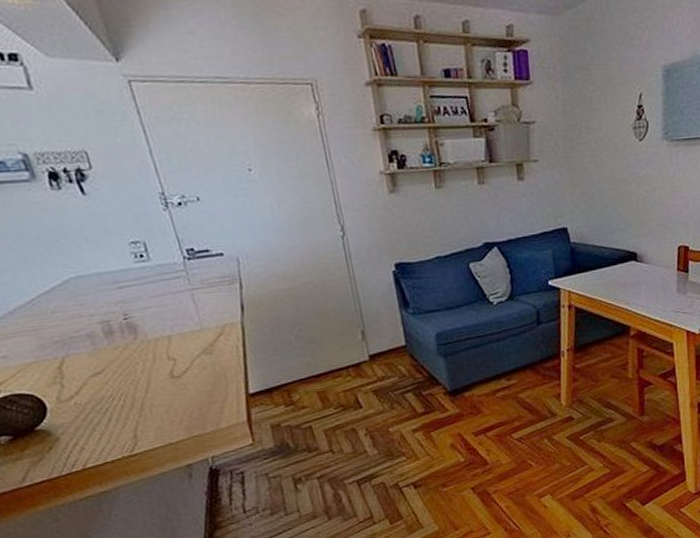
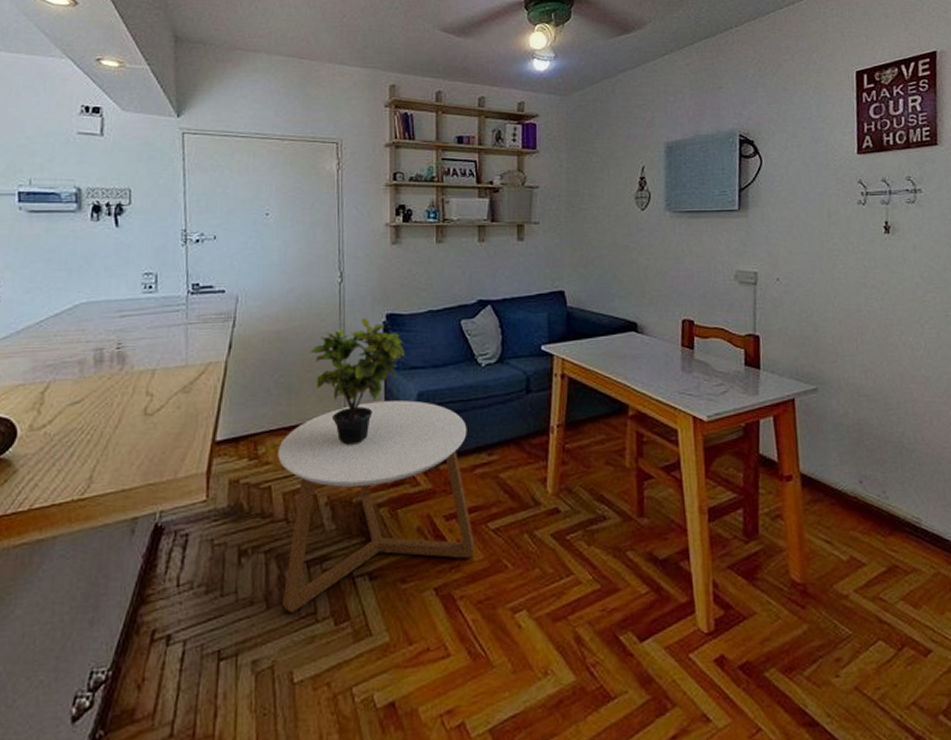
coffee table: none [311,340,503,520] -> present [278,400,475,613]
potted plant: none [324,268,420,385] -> present [310,317,406,445]

